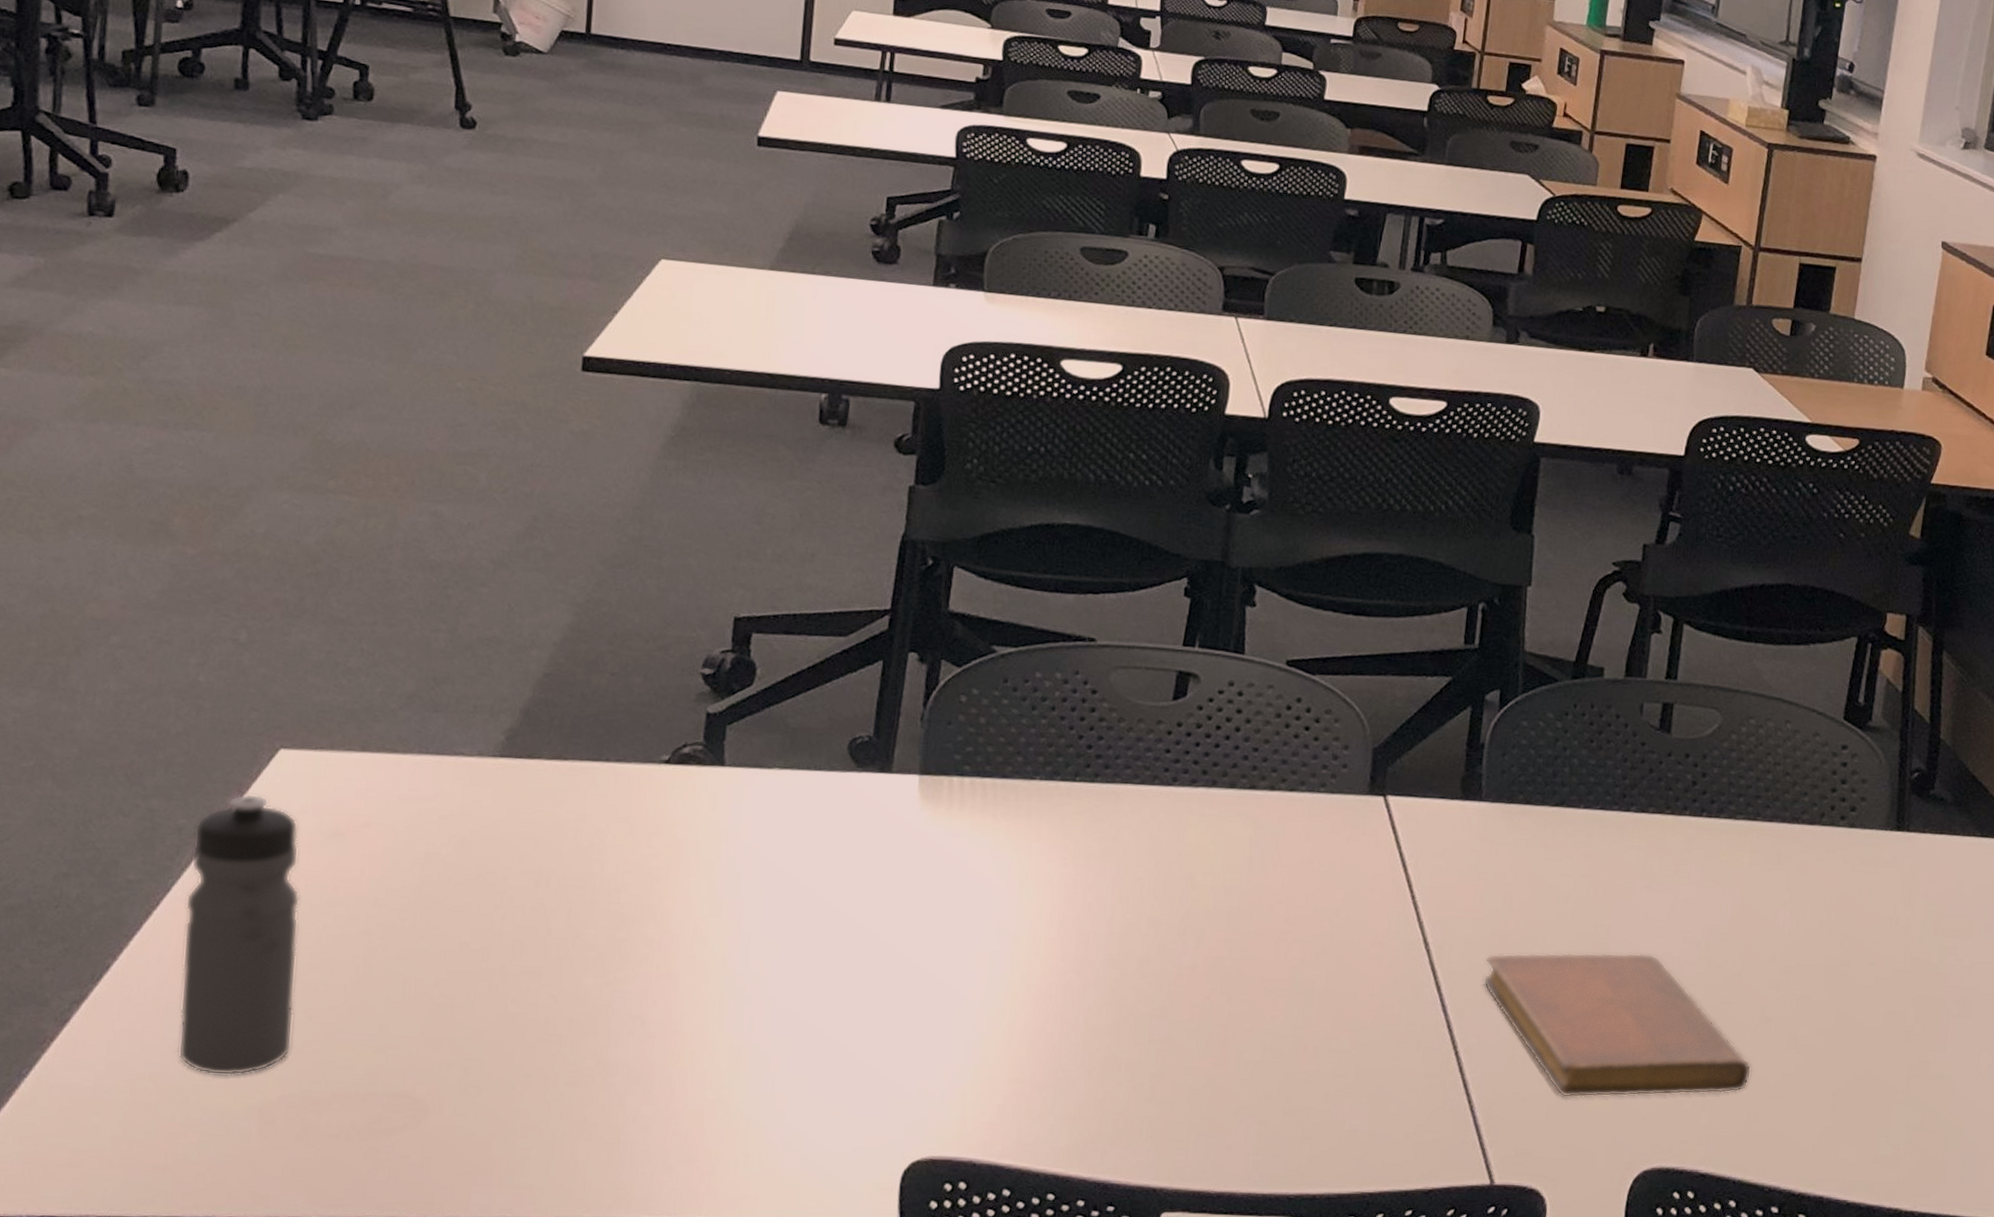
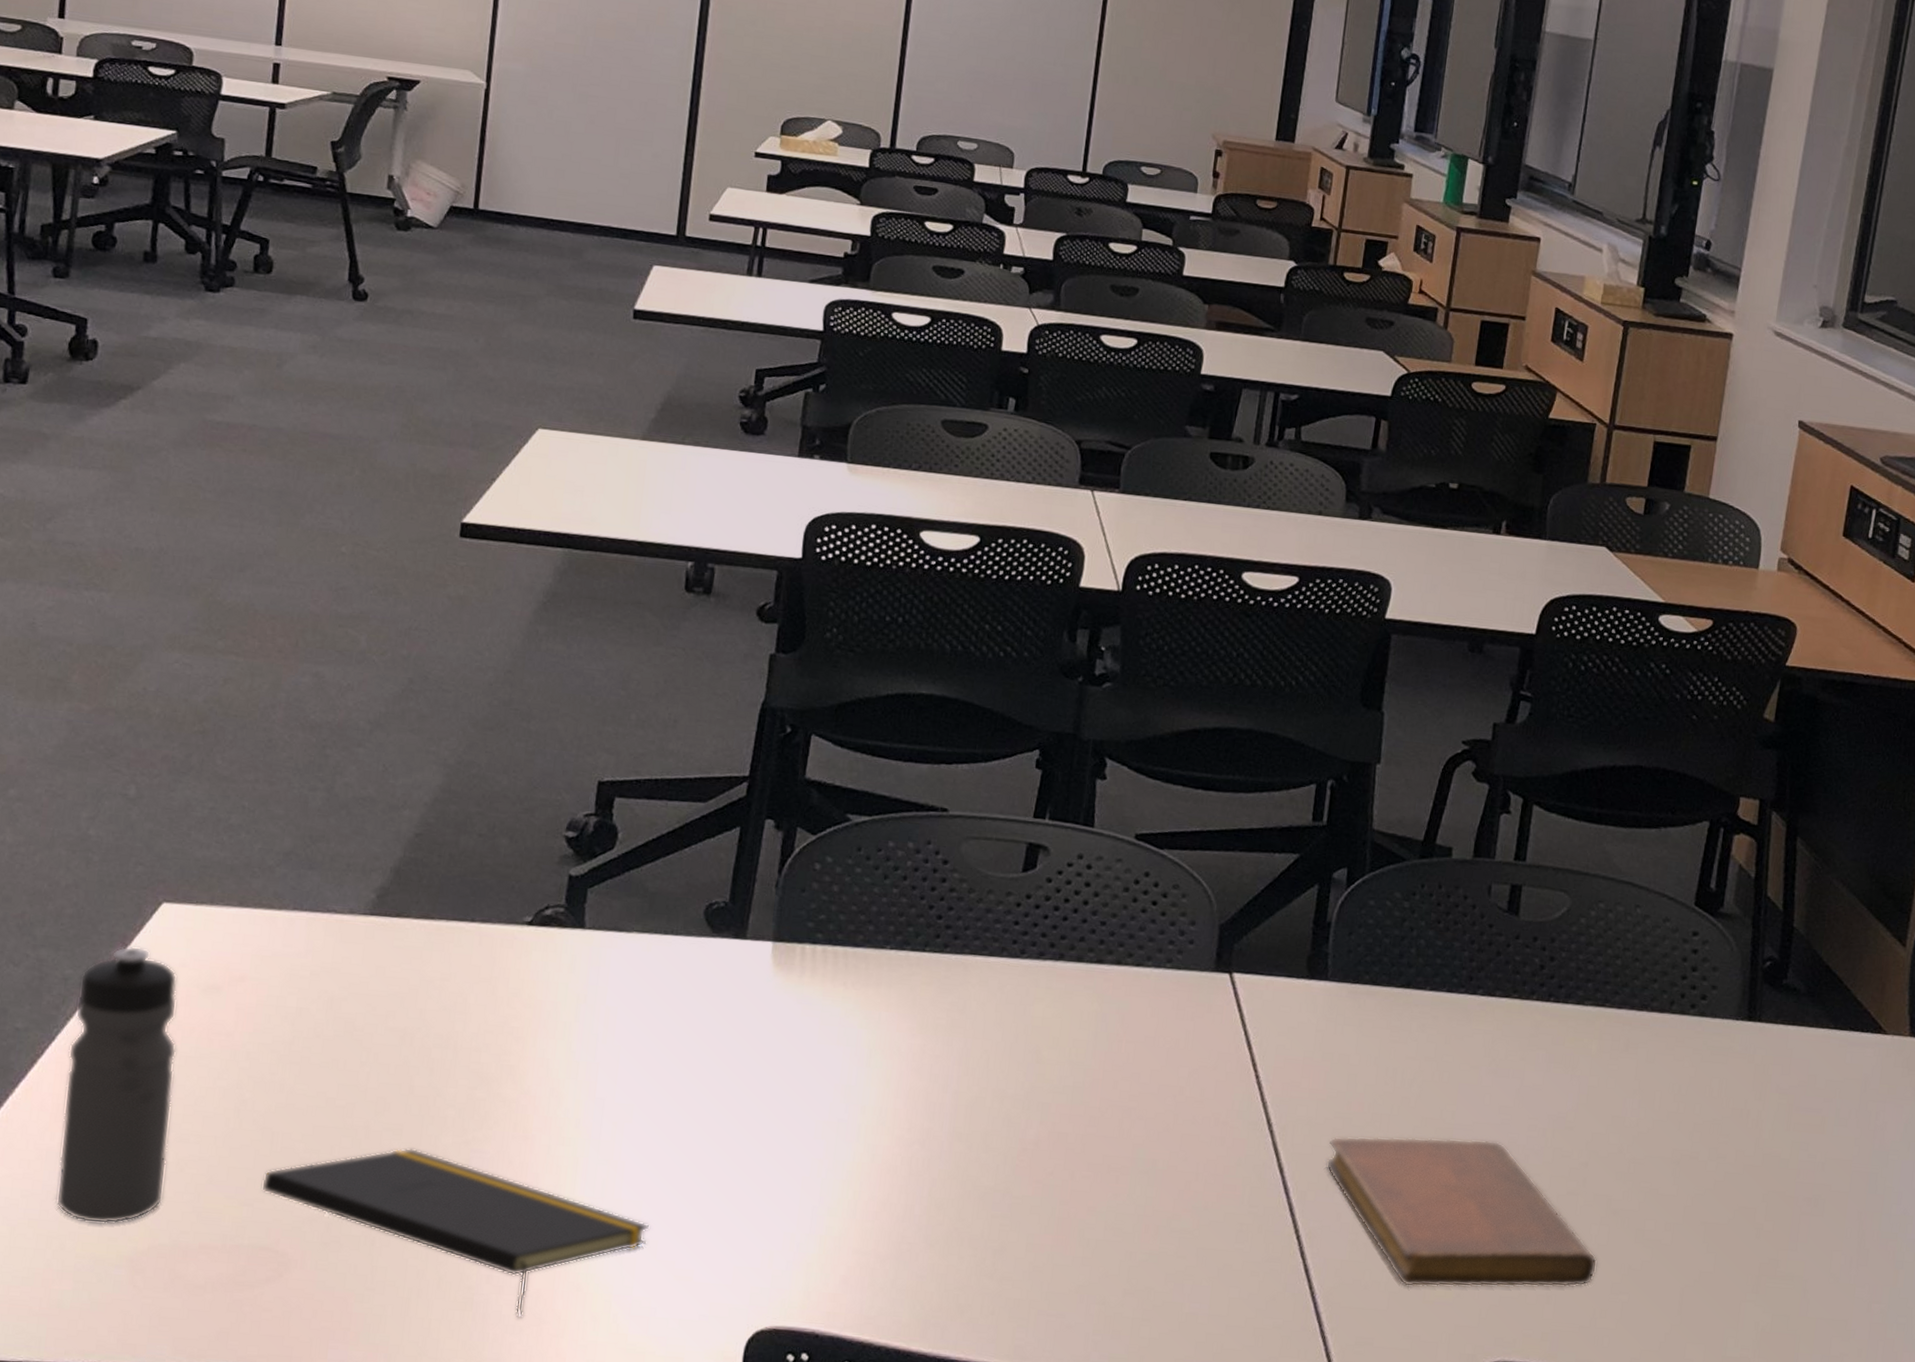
notepad: none [394,990,799,1157] -> present [261,1147,649,1318]

